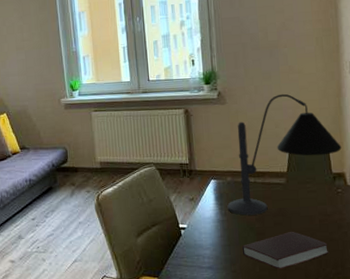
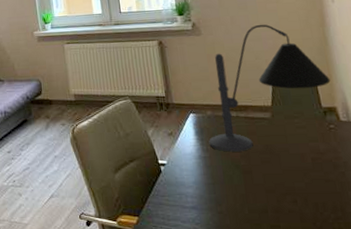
book: present [241,231,329,269] -> none [227,170,326,212]

